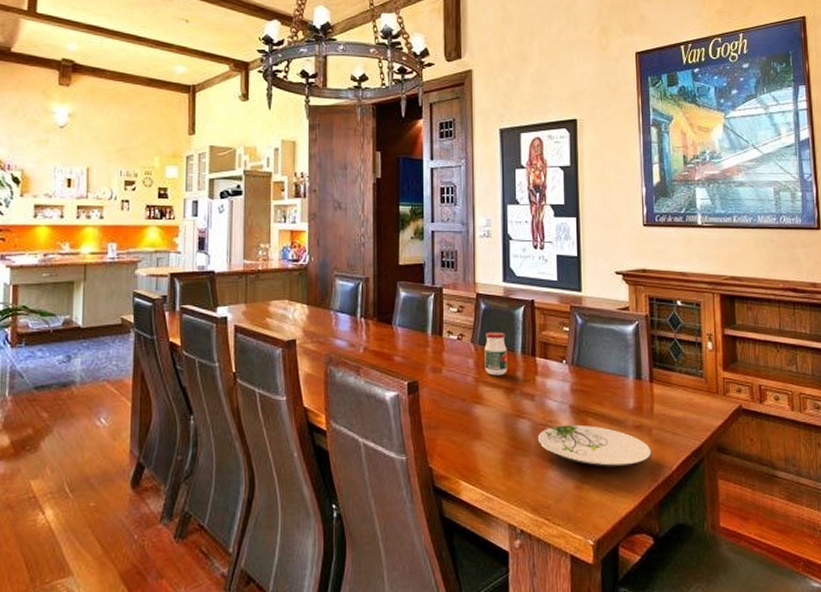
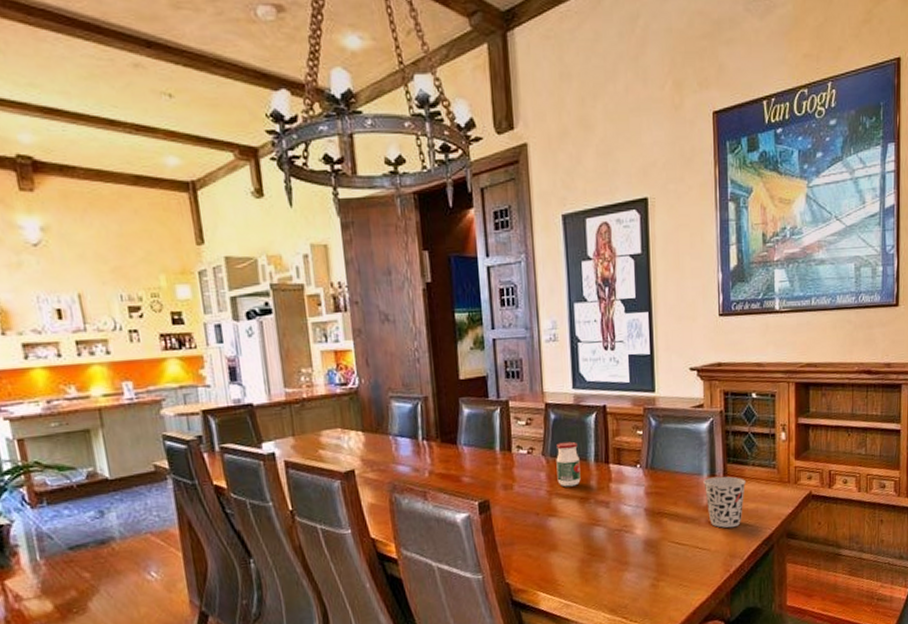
plate: present [537,424,653,467] -> none [613,526,725,564]
cup: none [629,380,674,435] -> present [703,476,747,528]

